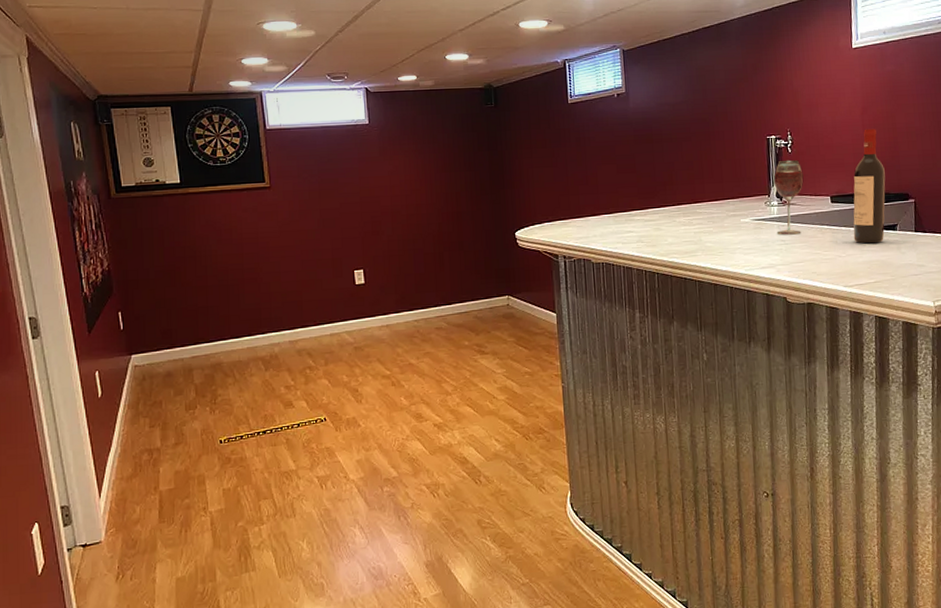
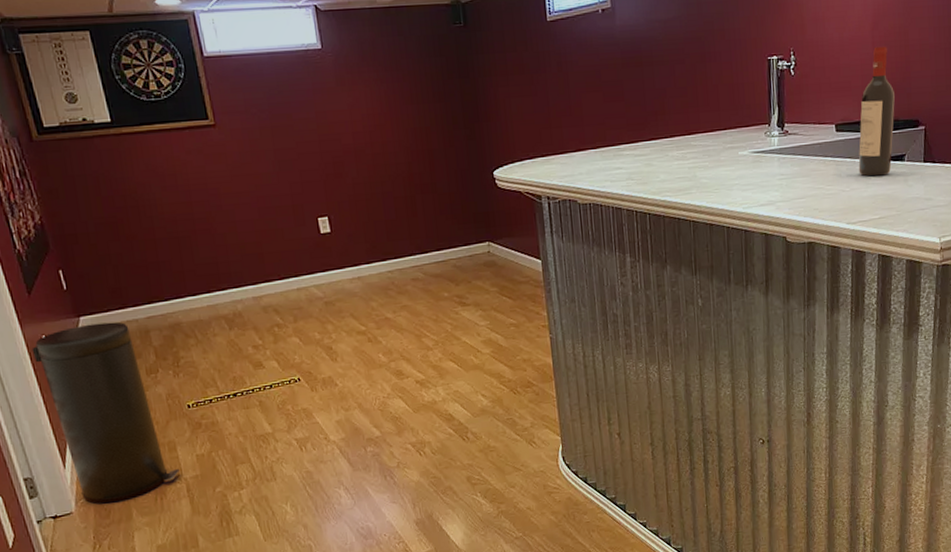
pedal bin: none [85,360,207,535] -> present [31,321,181,505]
wineglass: present [774,159,804,235] -> none [775,83,807,169]

